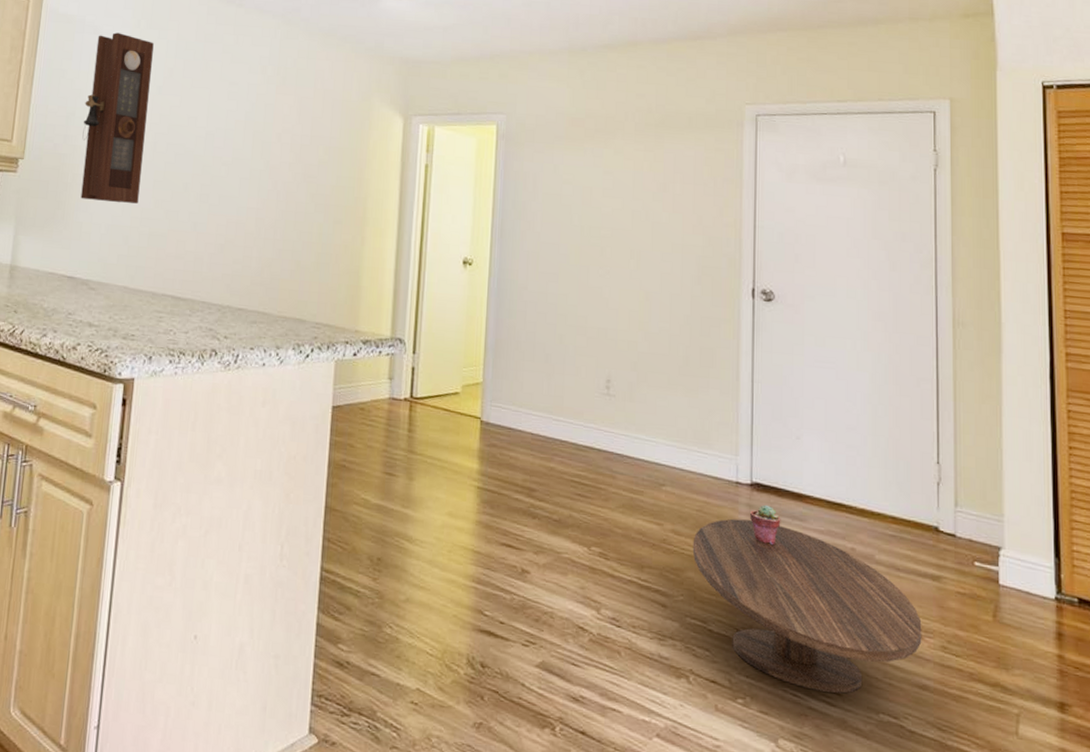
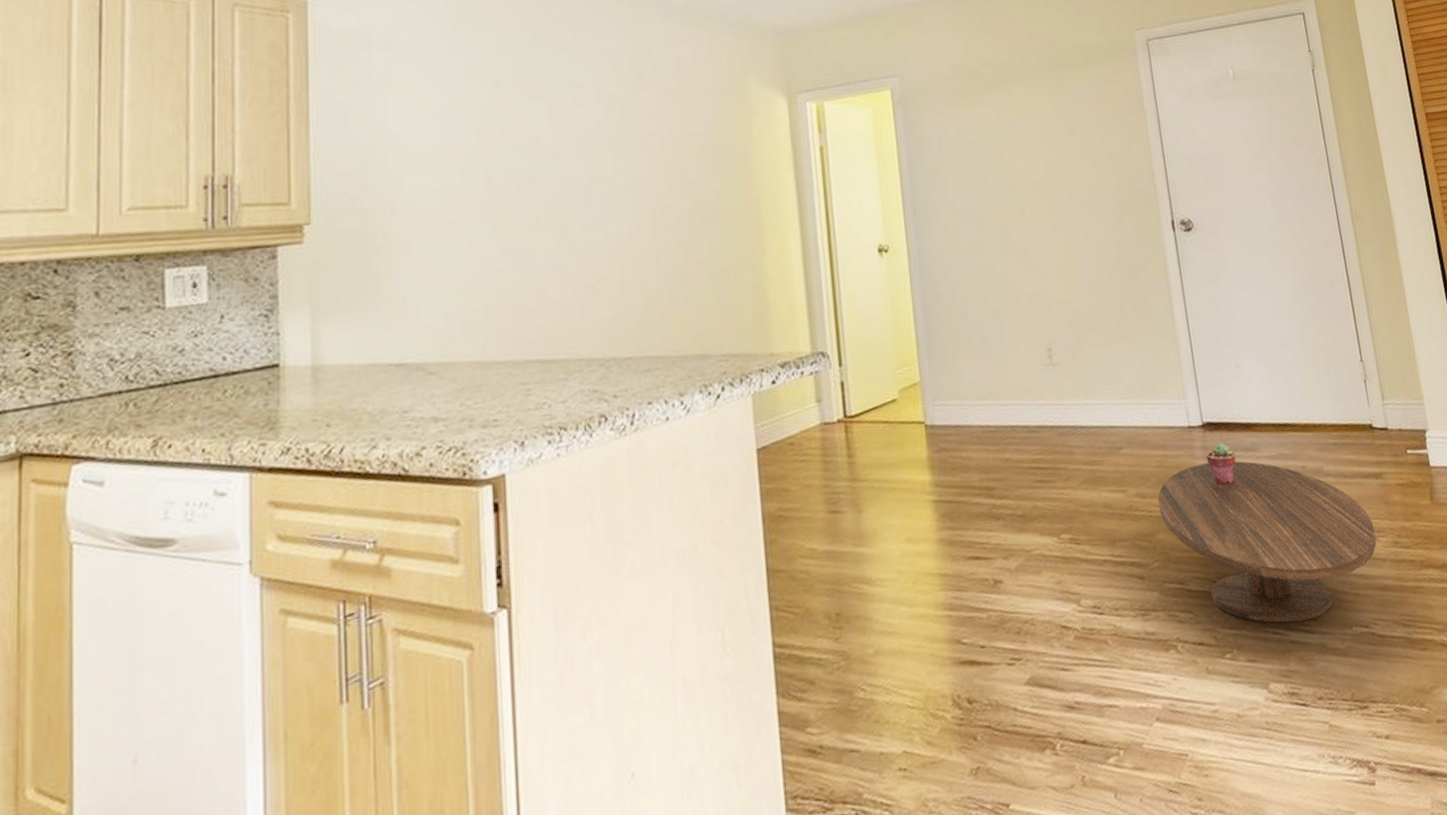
pendulum clock: present [80,32,154,204] -> none [386,44,477,262]

